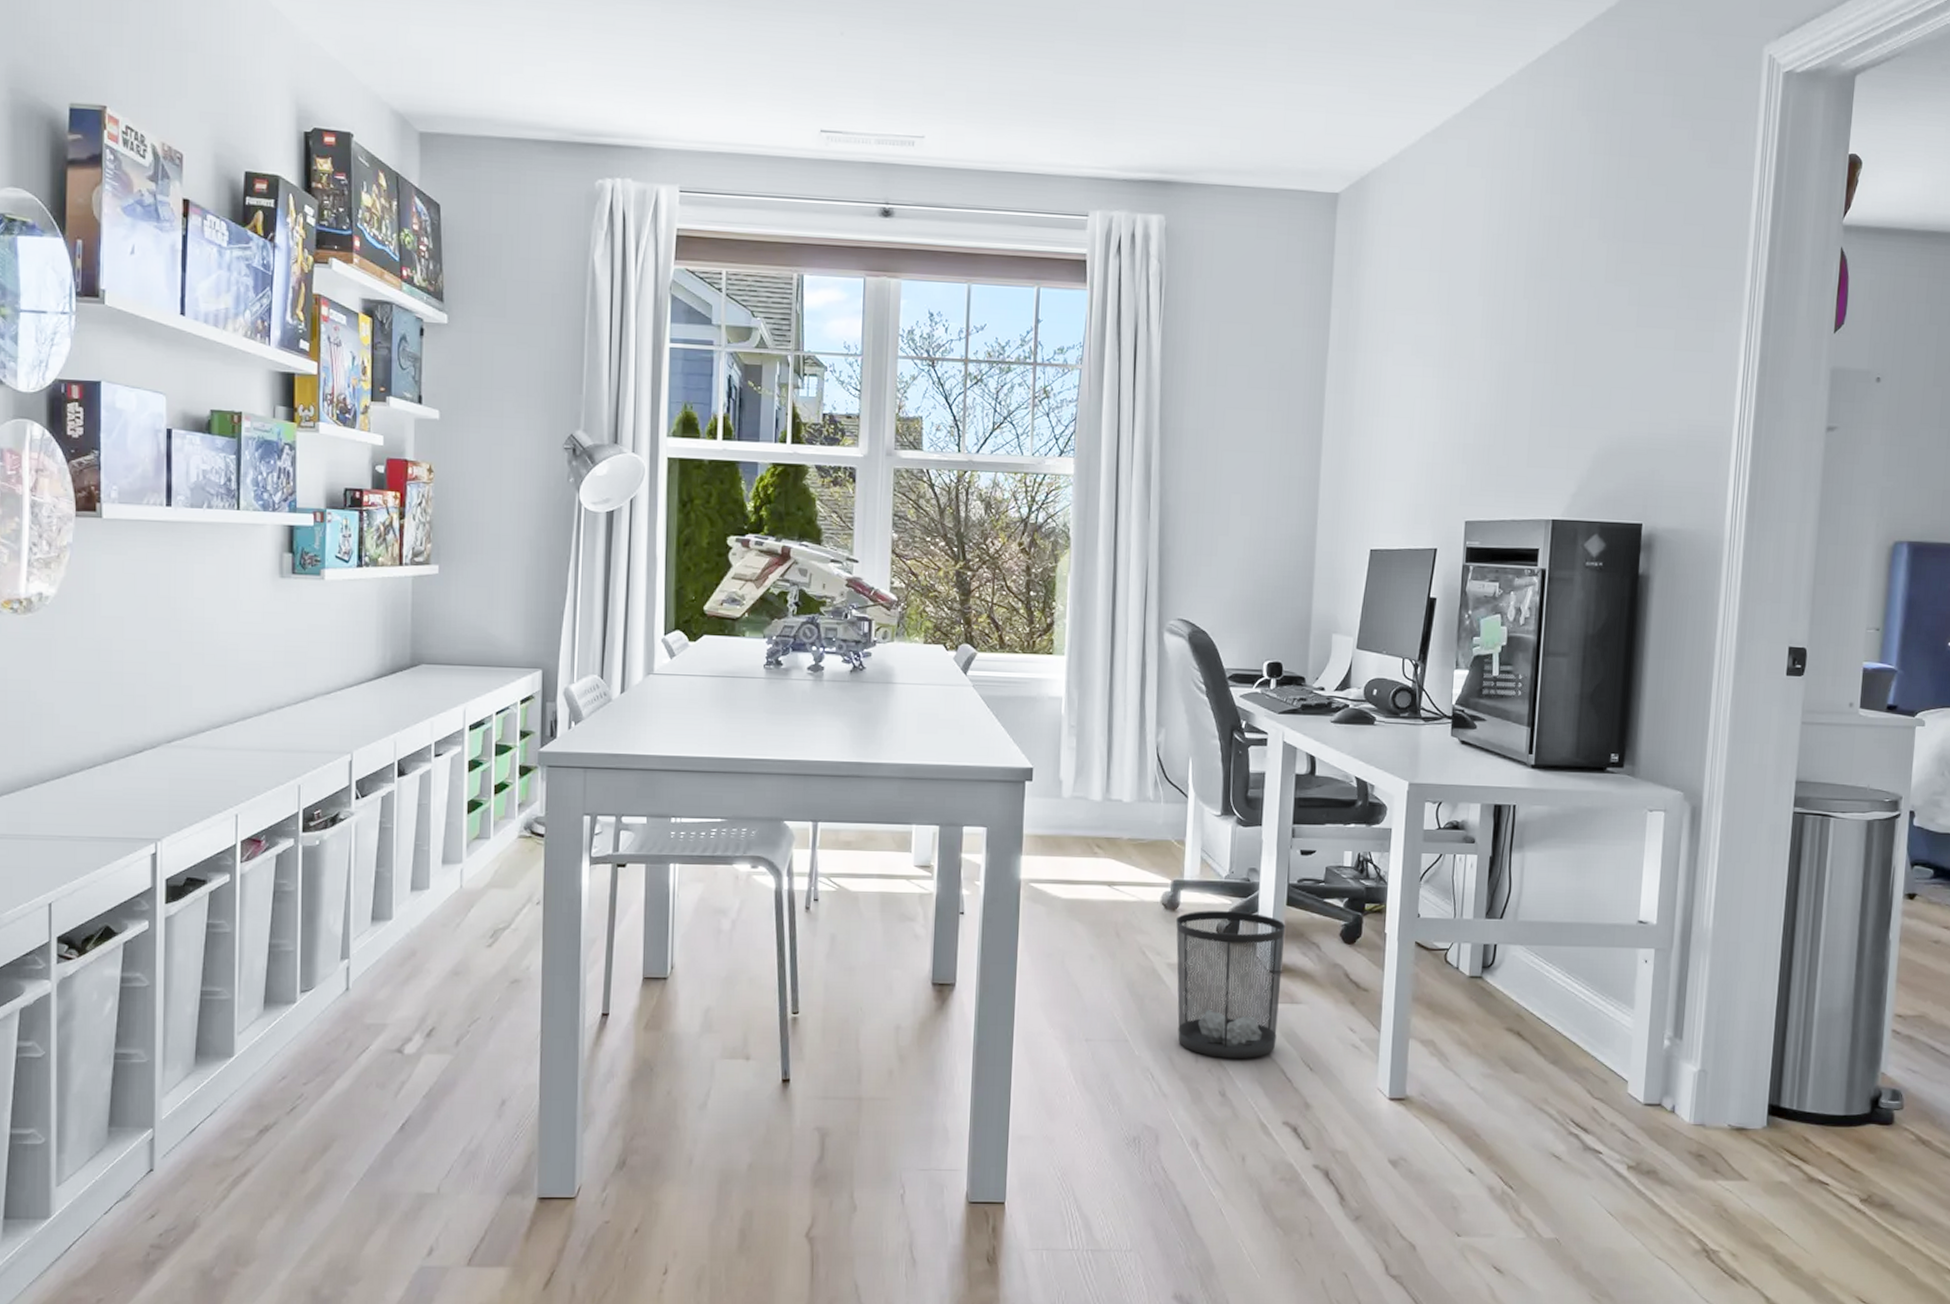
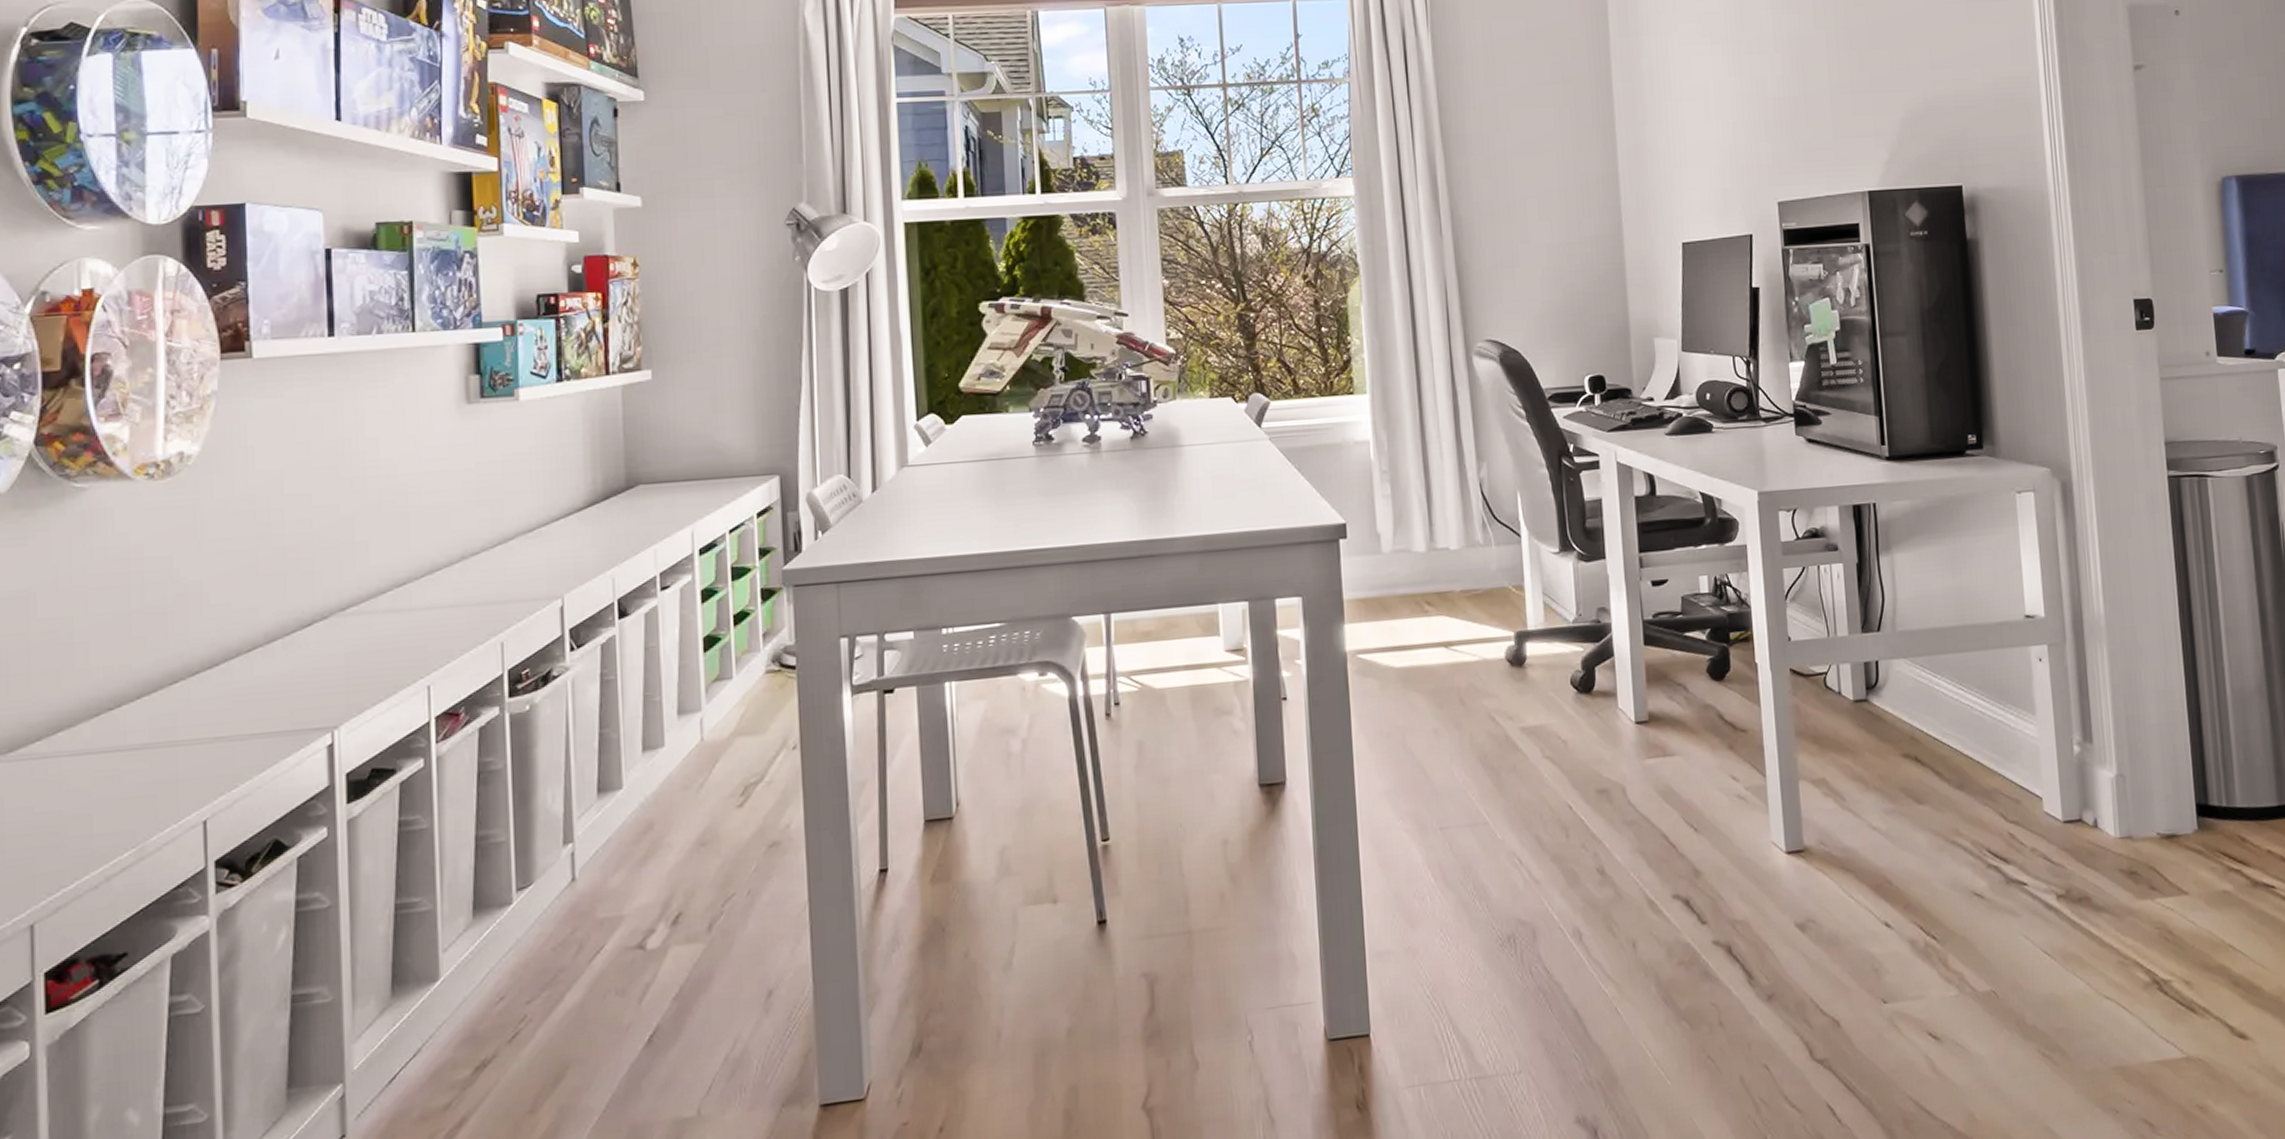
waste bin: present [1175,911,1286,1058] -> none [1524,658,1653,830]

